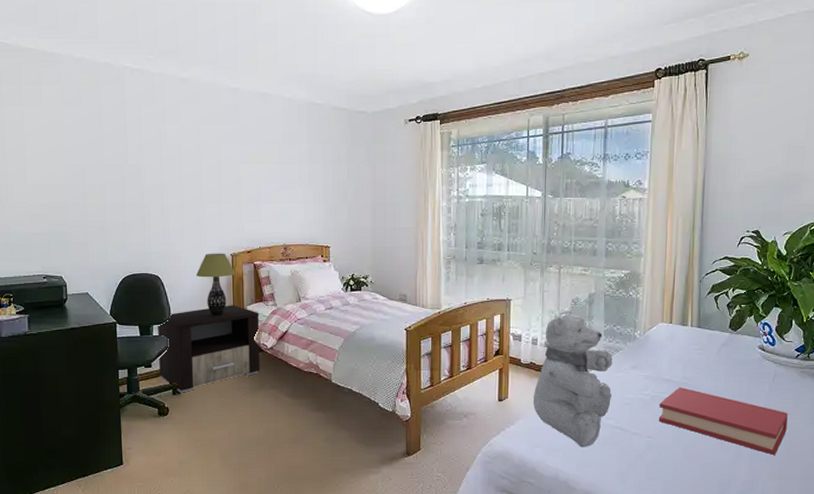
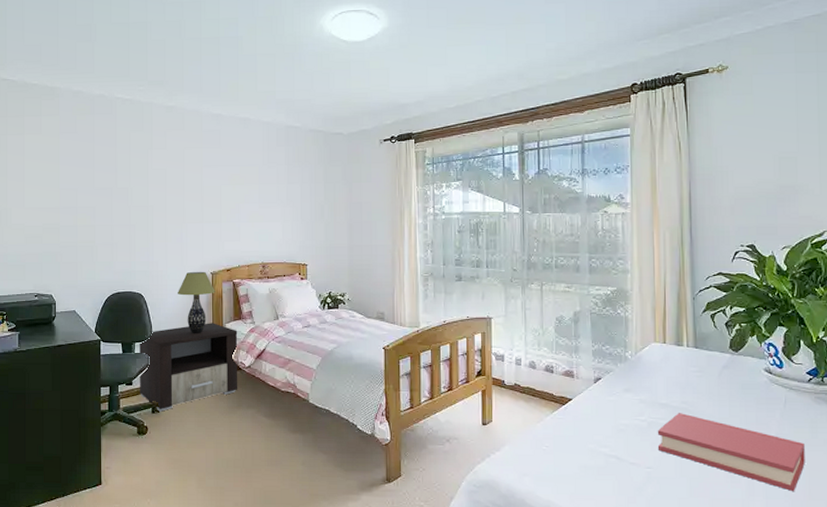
teddy bear: present [533,309,613,447] -> none [519,327,605,478]

